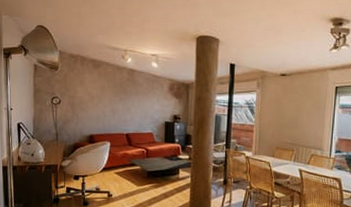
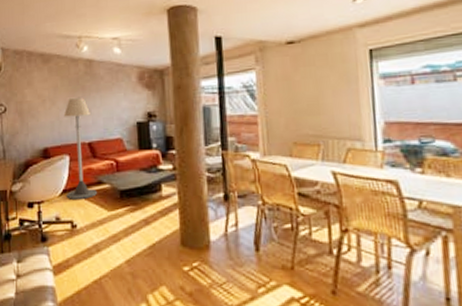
floor lamp: none [105,98,130,176] -> present [63,98,97,199]

